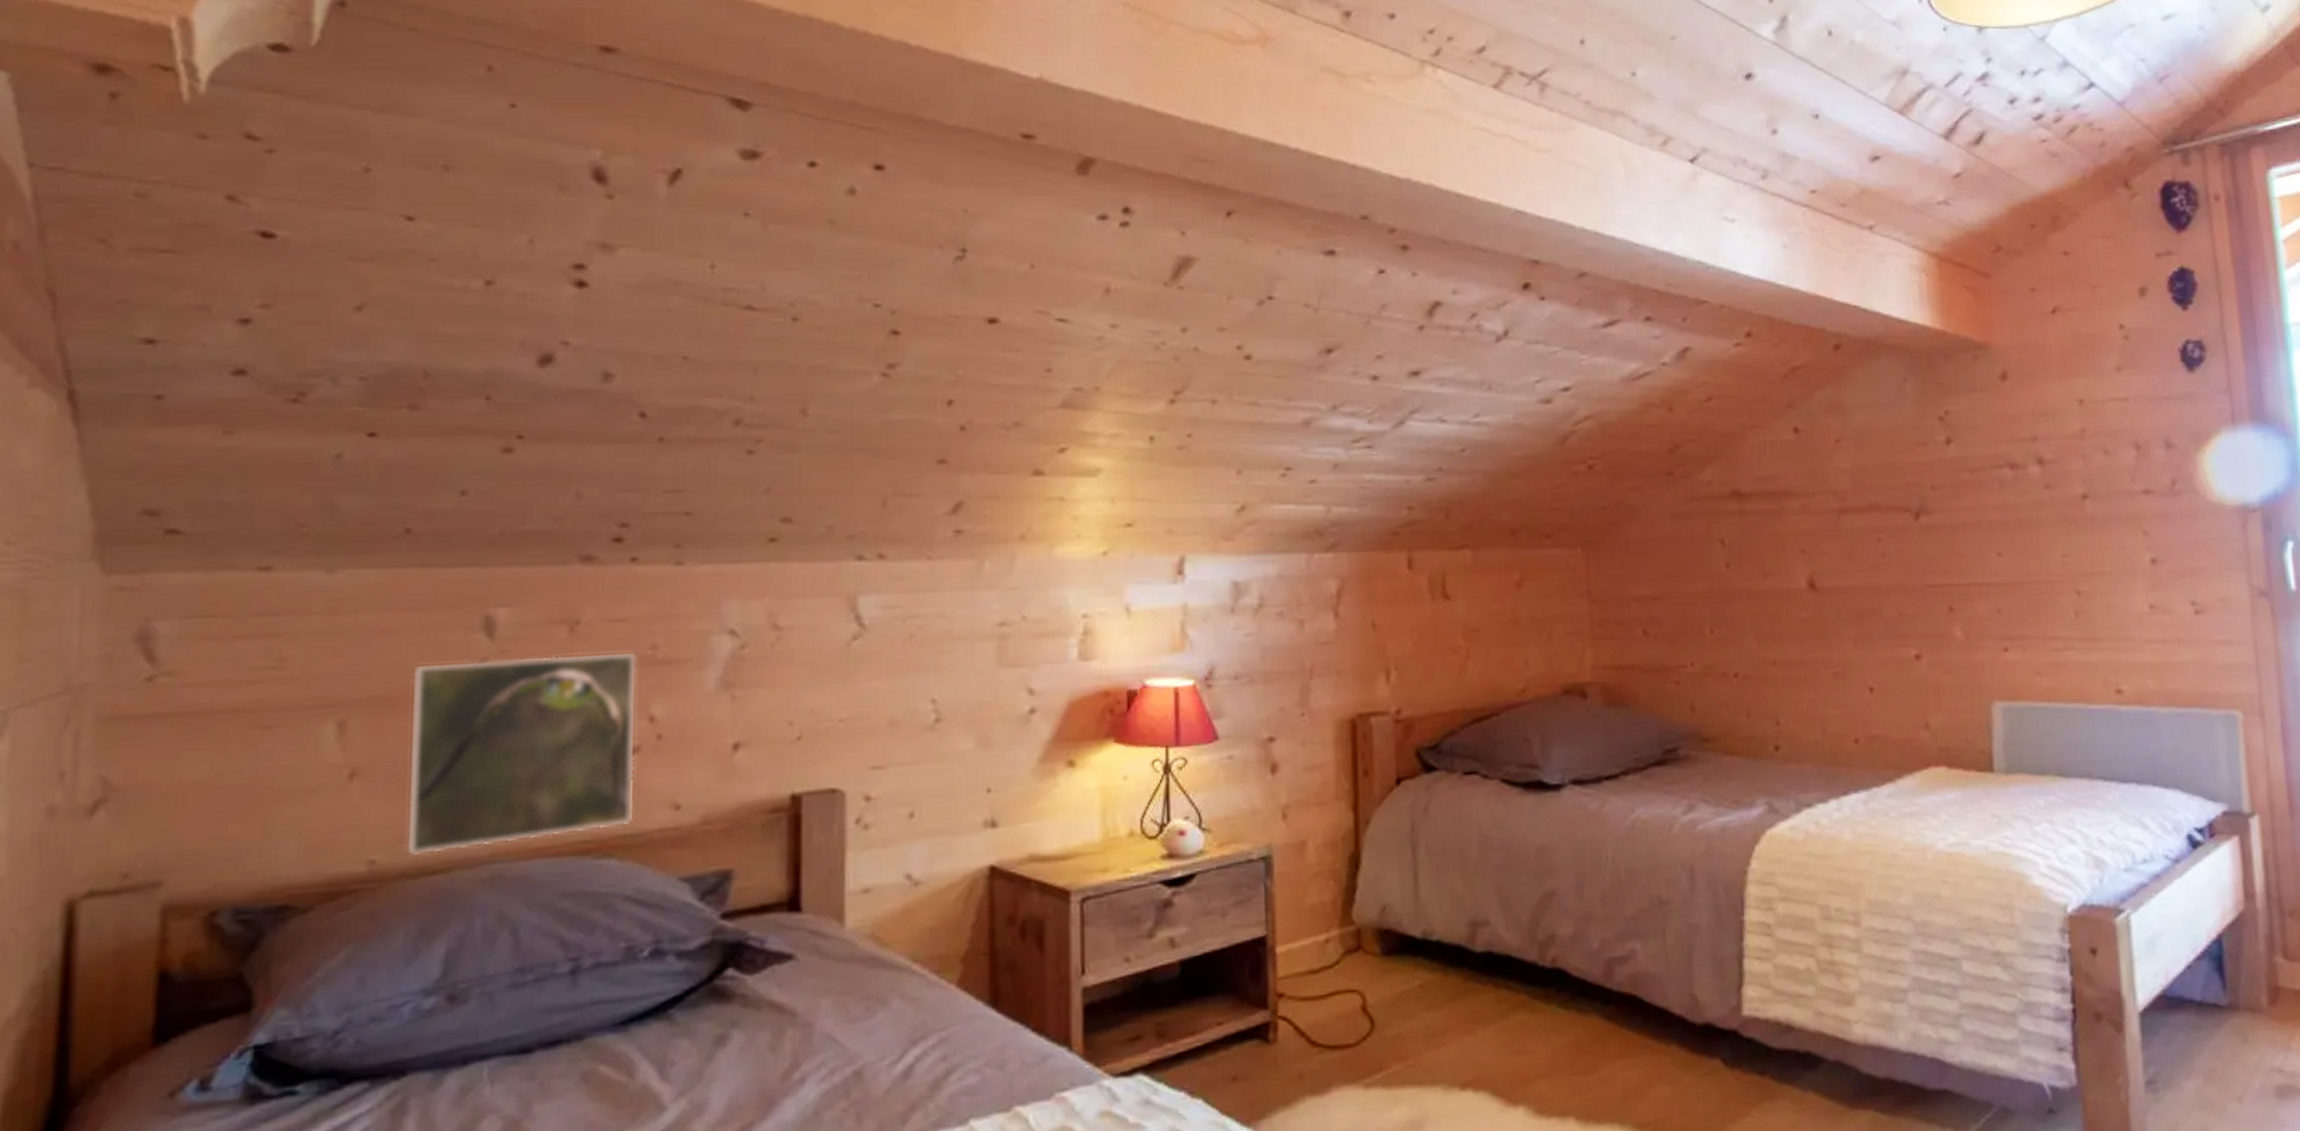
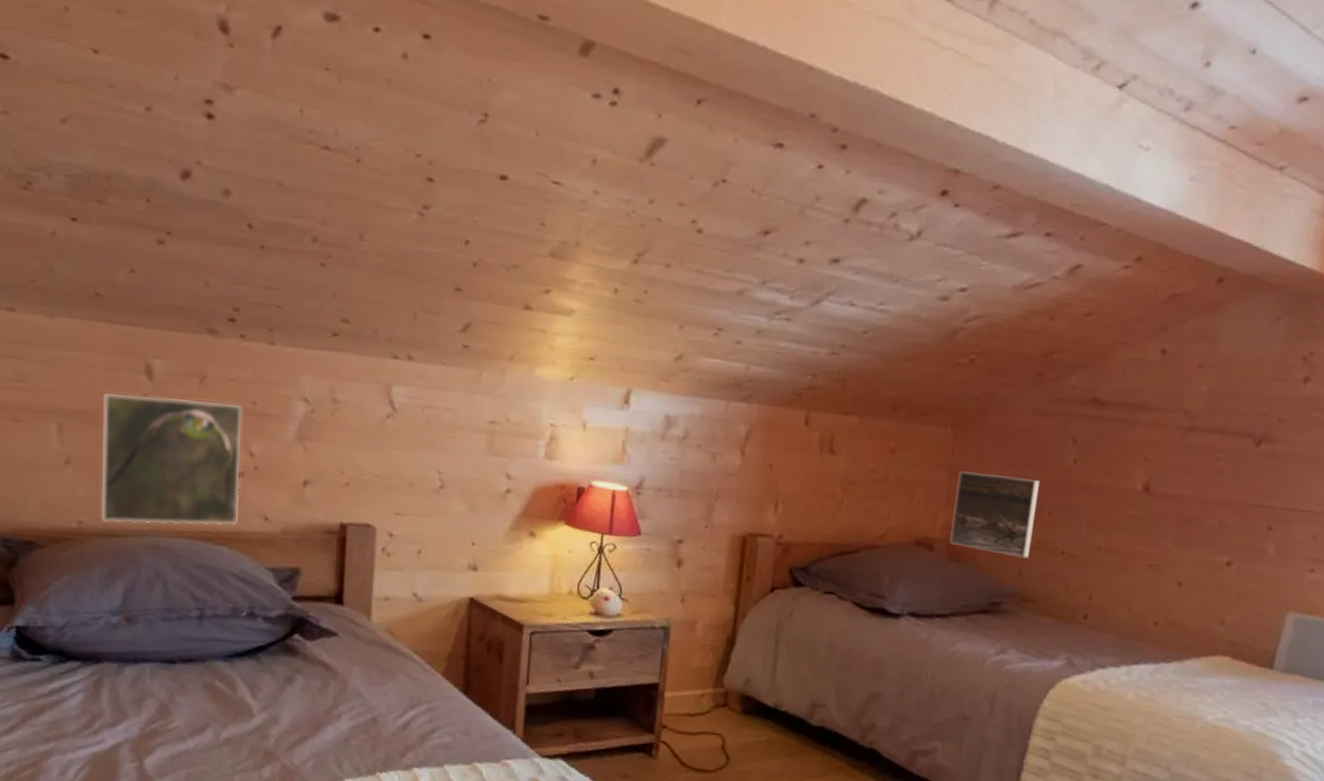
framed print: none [1599,593,1698,689] -> present [950,470,1041,559]

